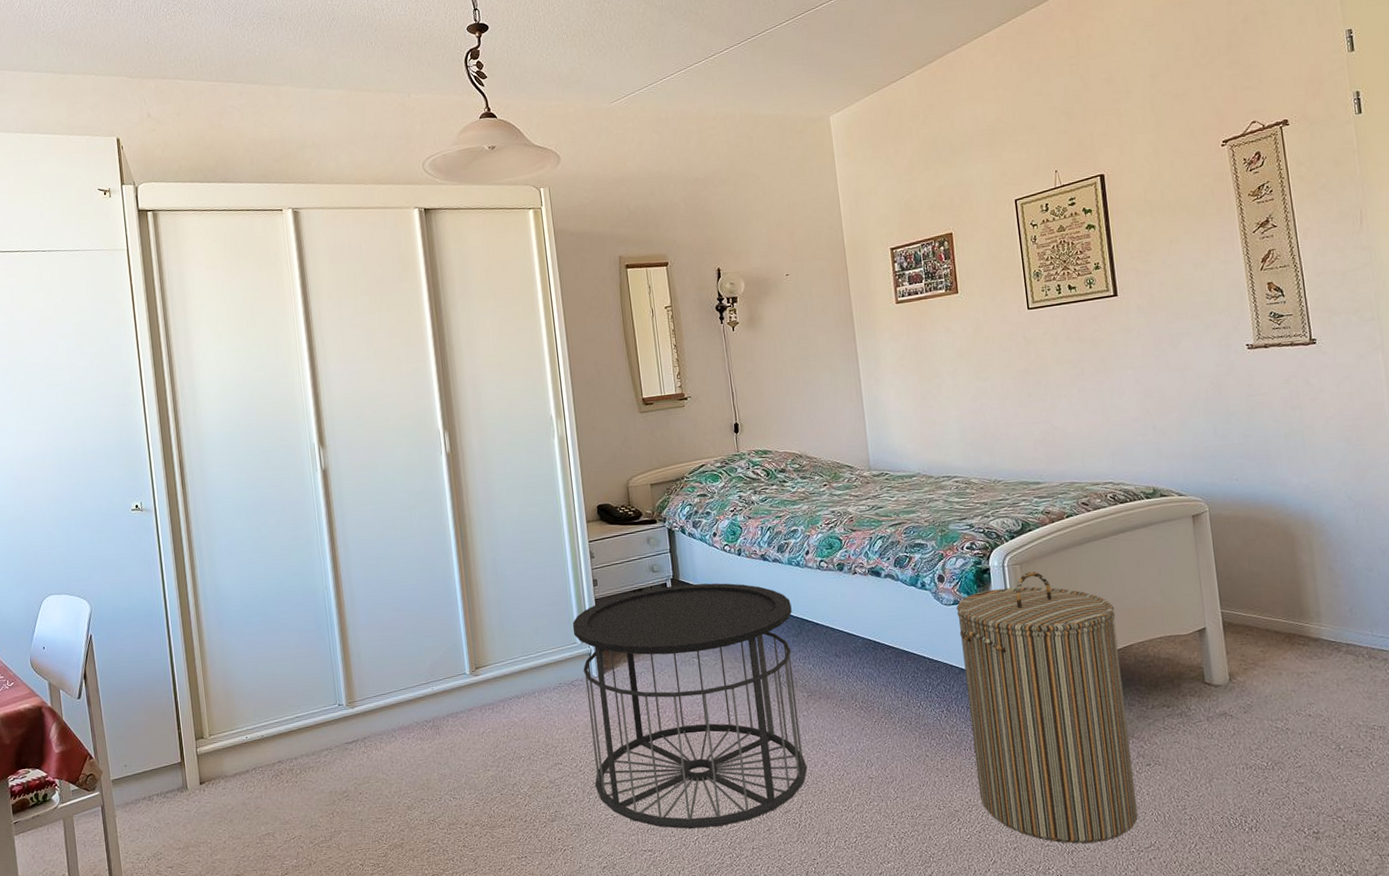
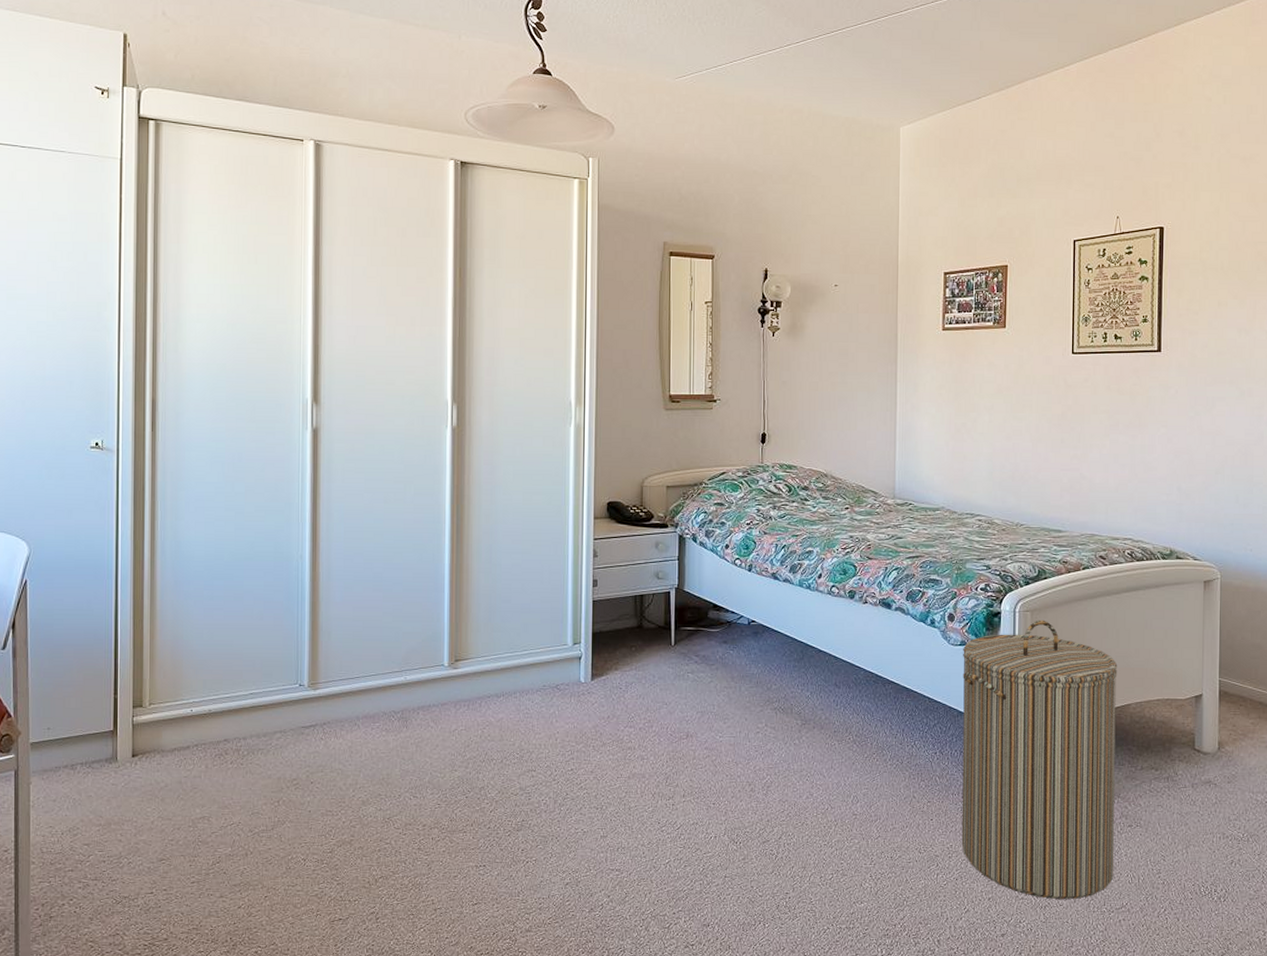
side table: present [572,583,808,829] -> none [565,595,797,851]

